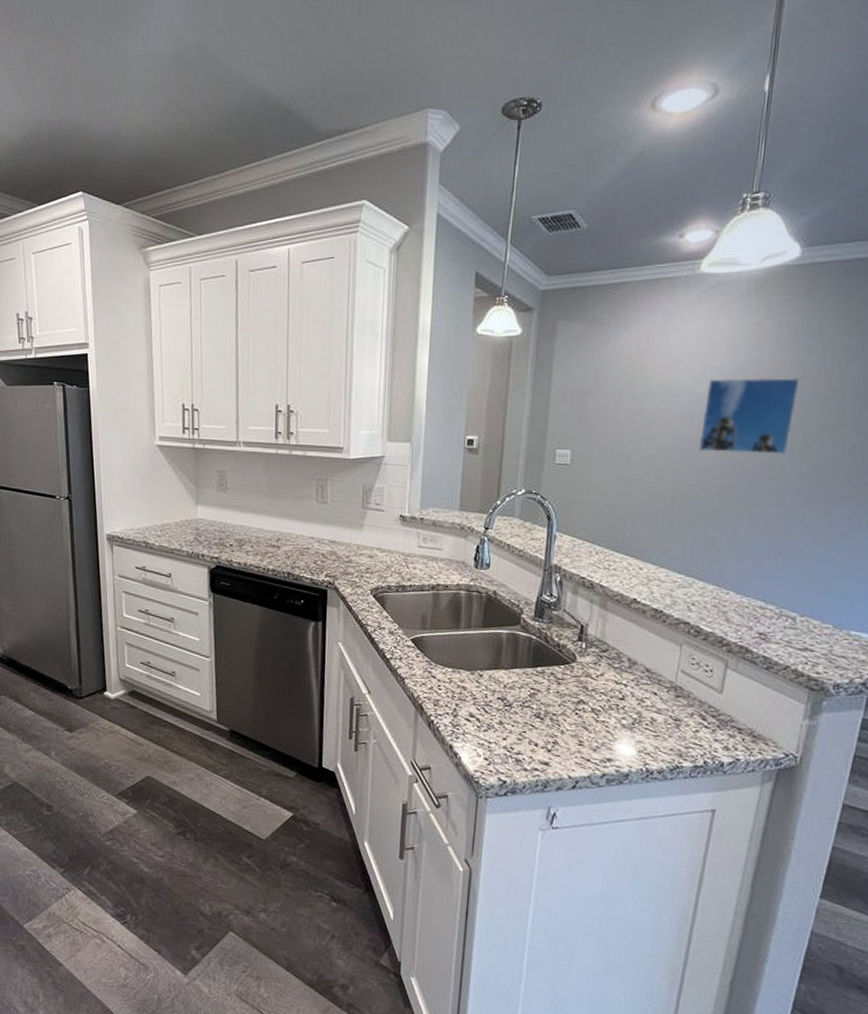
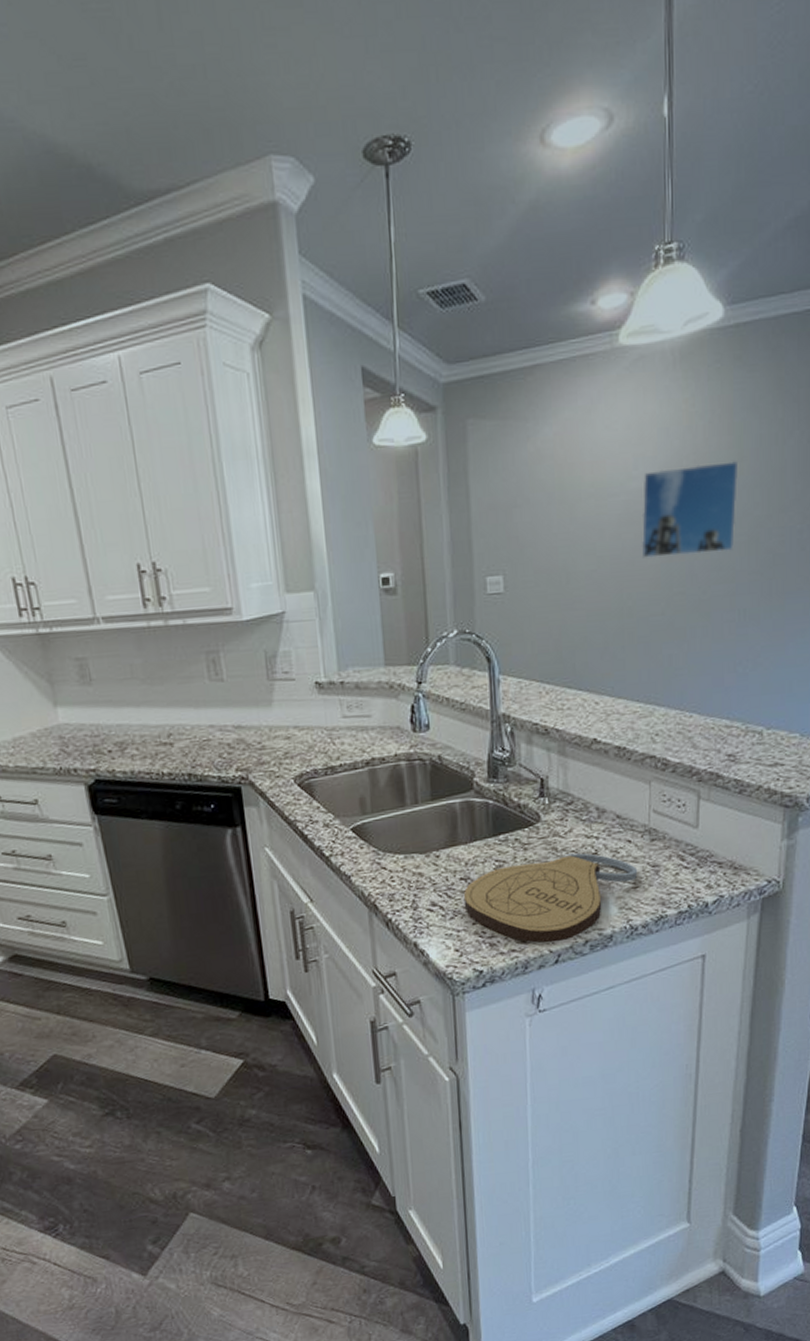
cutting board: none [498,694,660,770] -> present [463,853,638,944]

